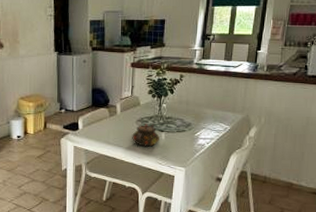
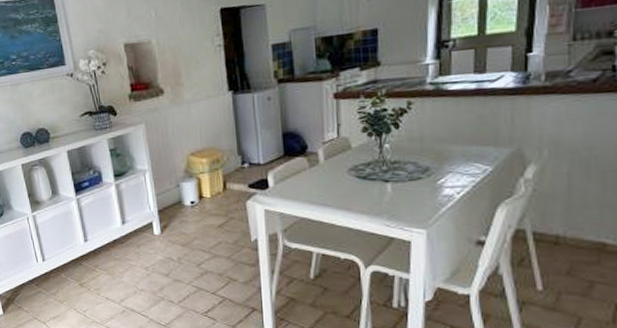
teapot: present [132,124,160,147] -> none [343,172,384,204]

